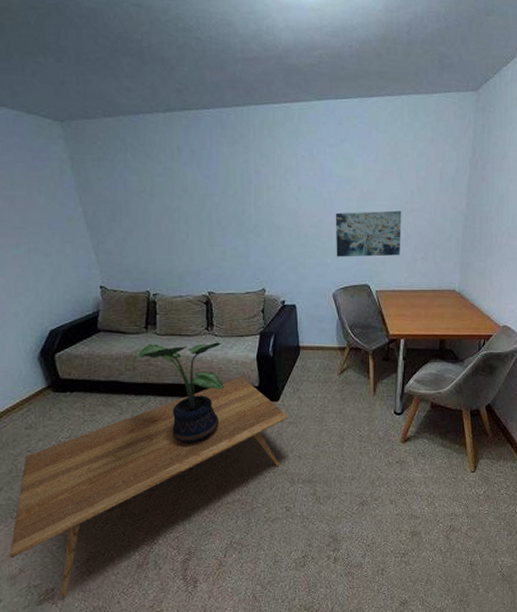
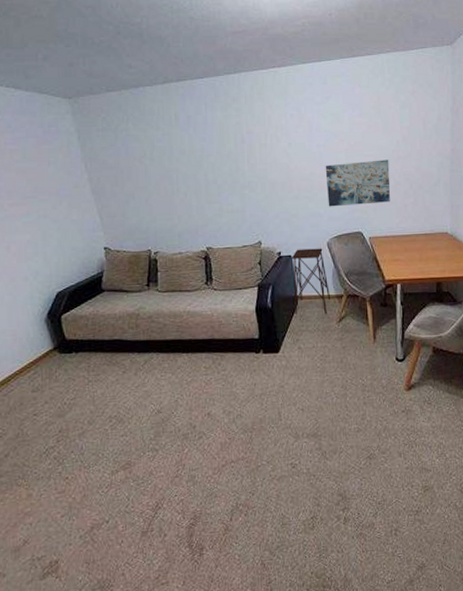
coffee table: present [10,376,288,597] -> none [15,329,290,570]
potted plant: present [138,342,225,445] -> none [140,296,226,401]
side table: none [295,299,334,365] -> present [291,248,331,314]

